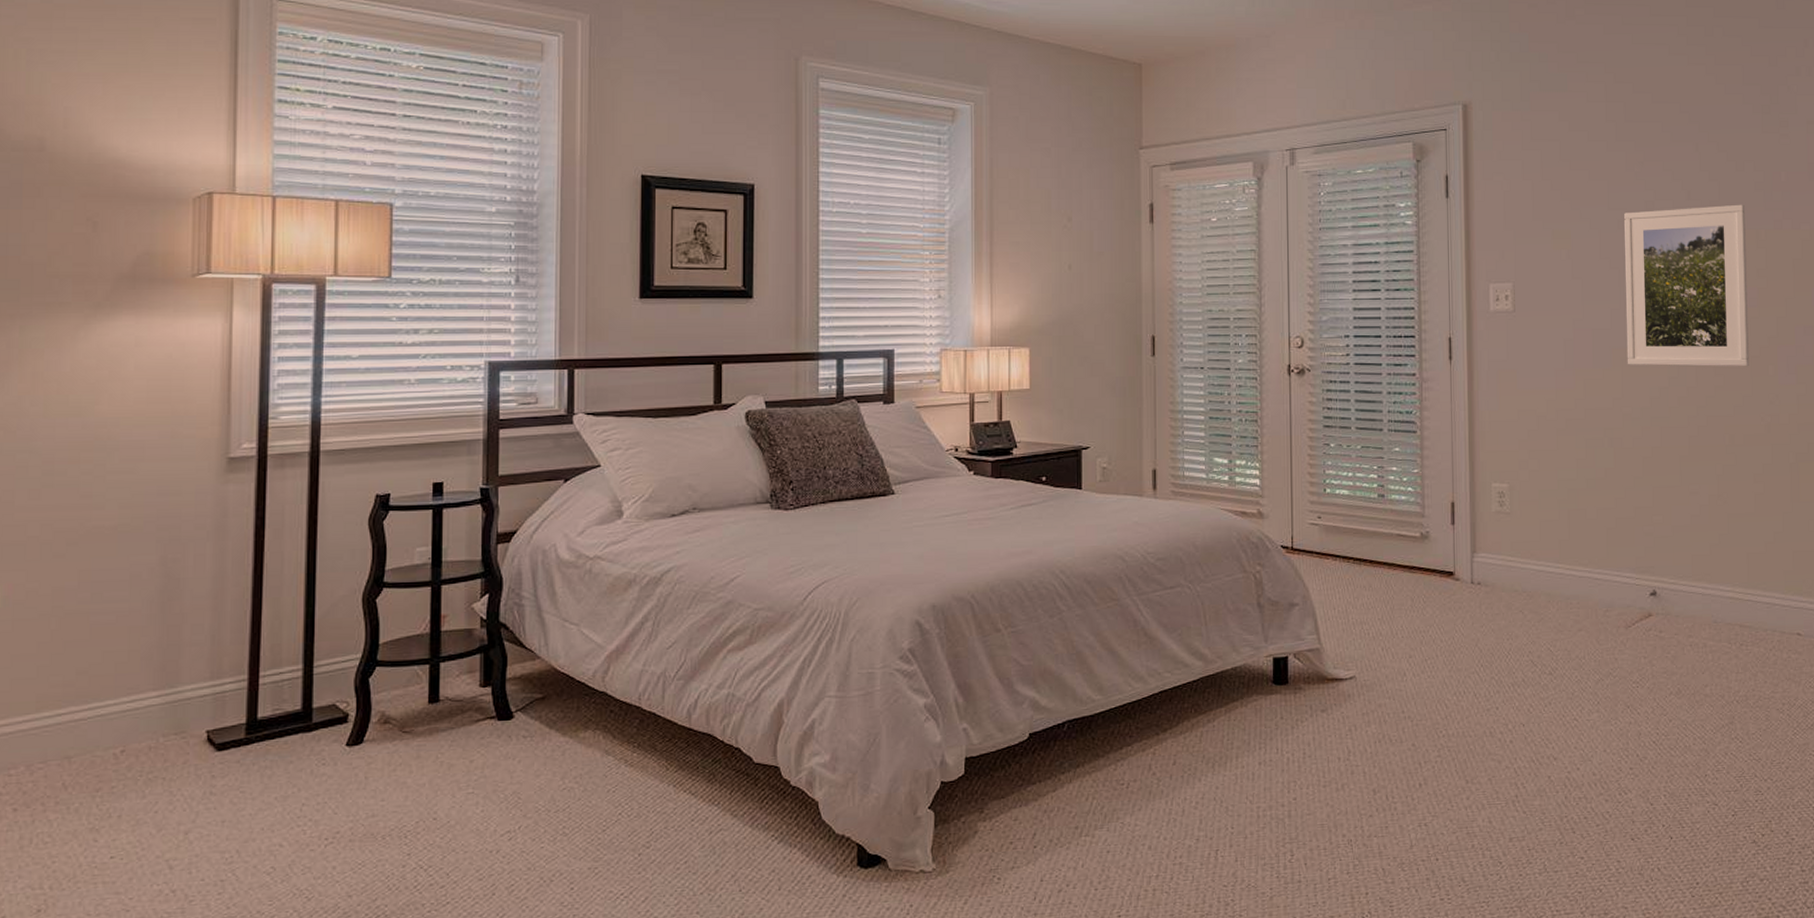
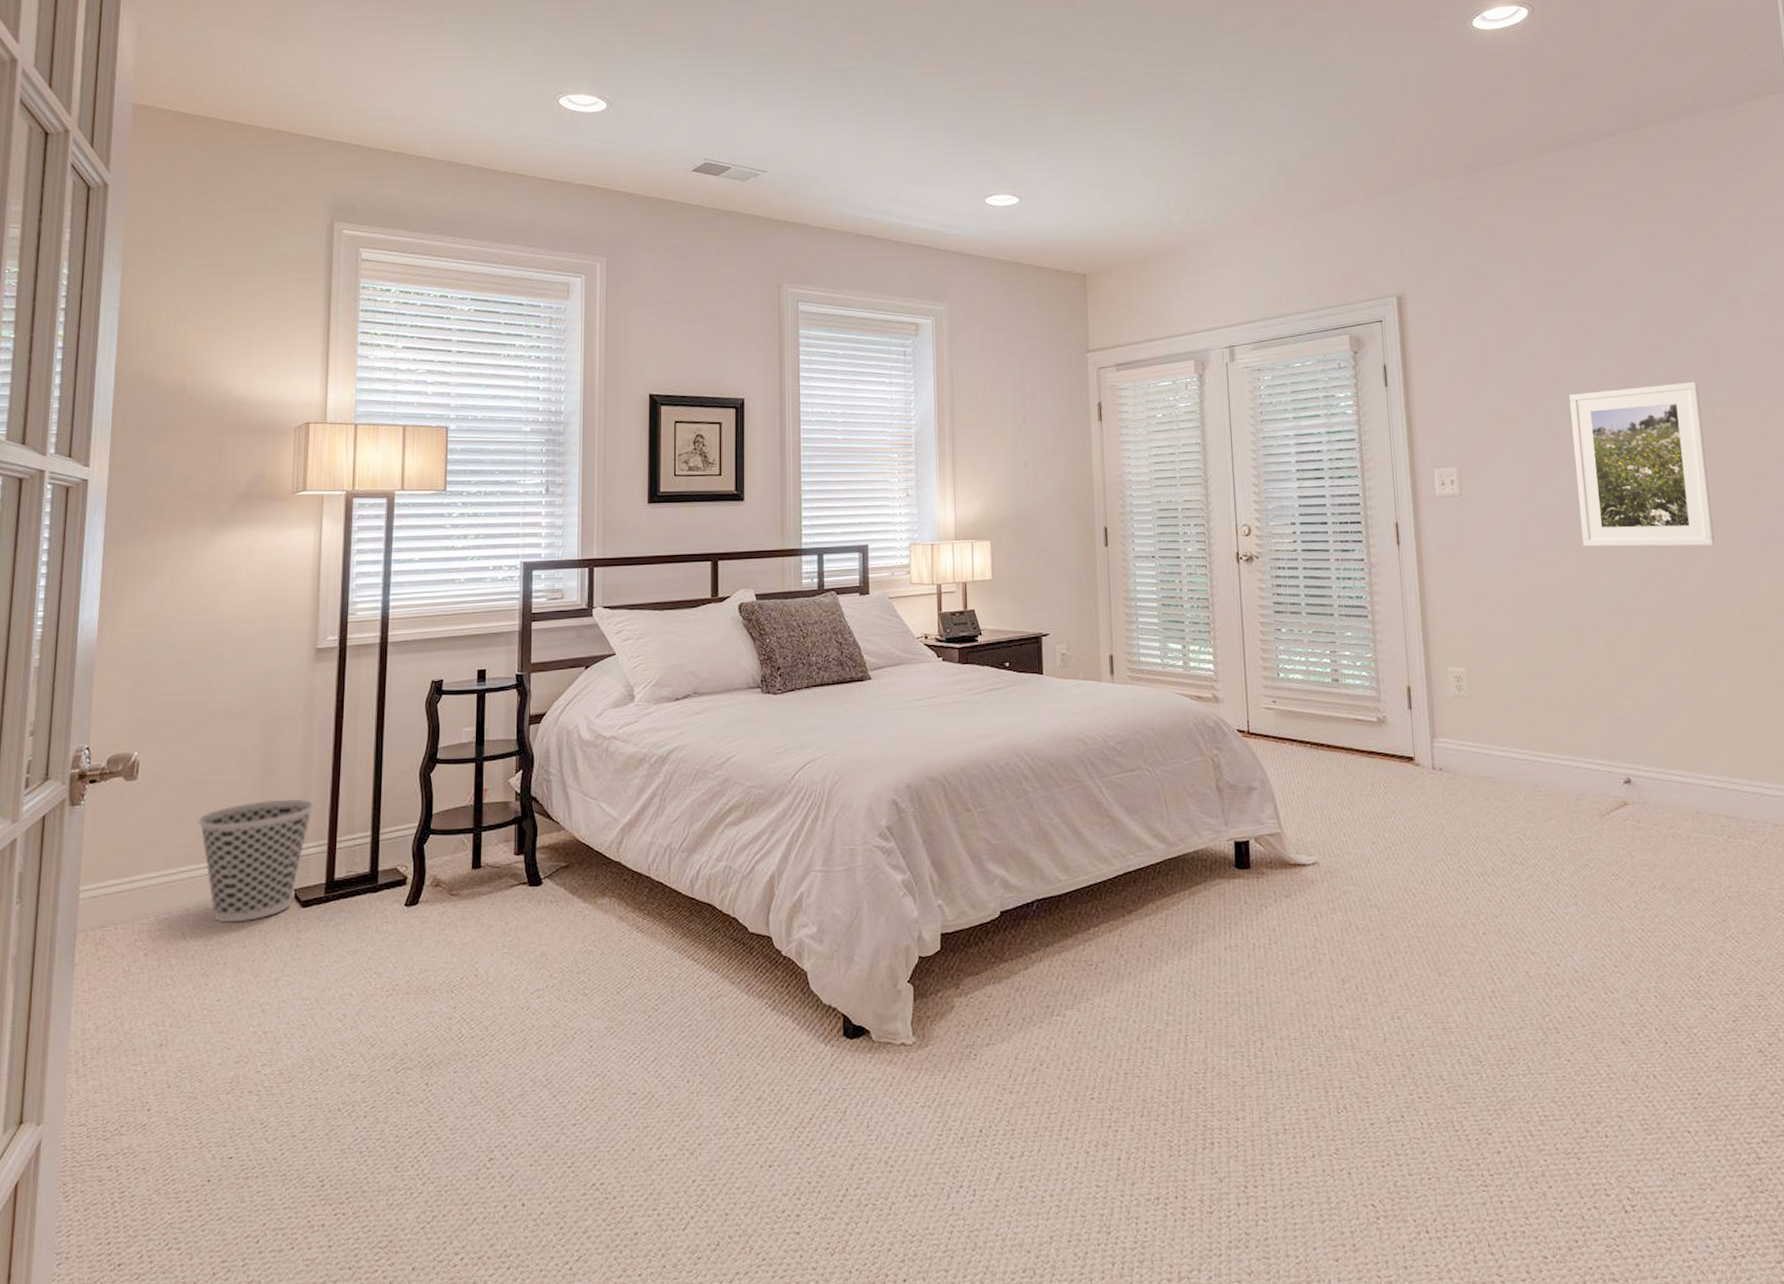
wastebasket: none [77,629,230,771] -> present [197,799,314,923]

